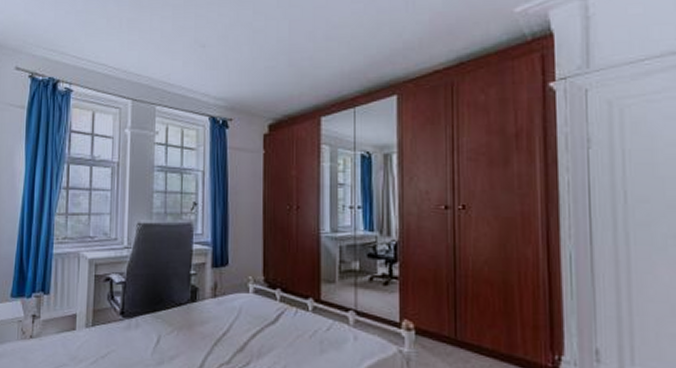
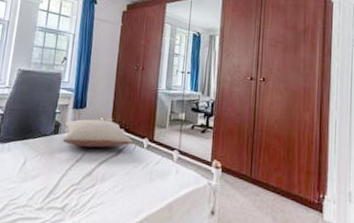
pillow: none [204,279,293,316] -> present [63,119,133,148]

